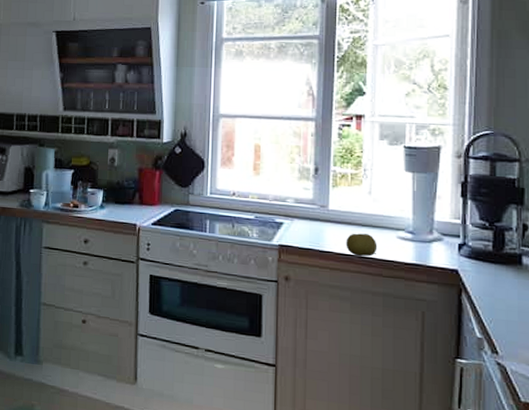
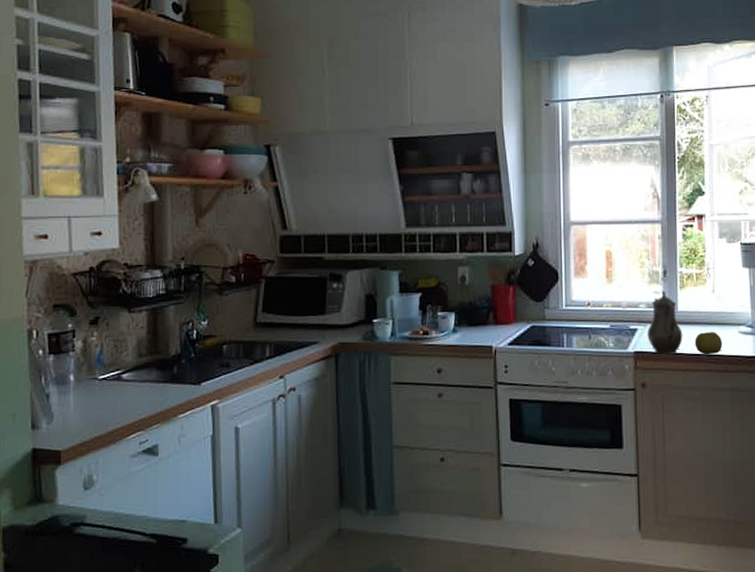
teapot: none [294,188,333,252] -> present [647,291,683,355]

